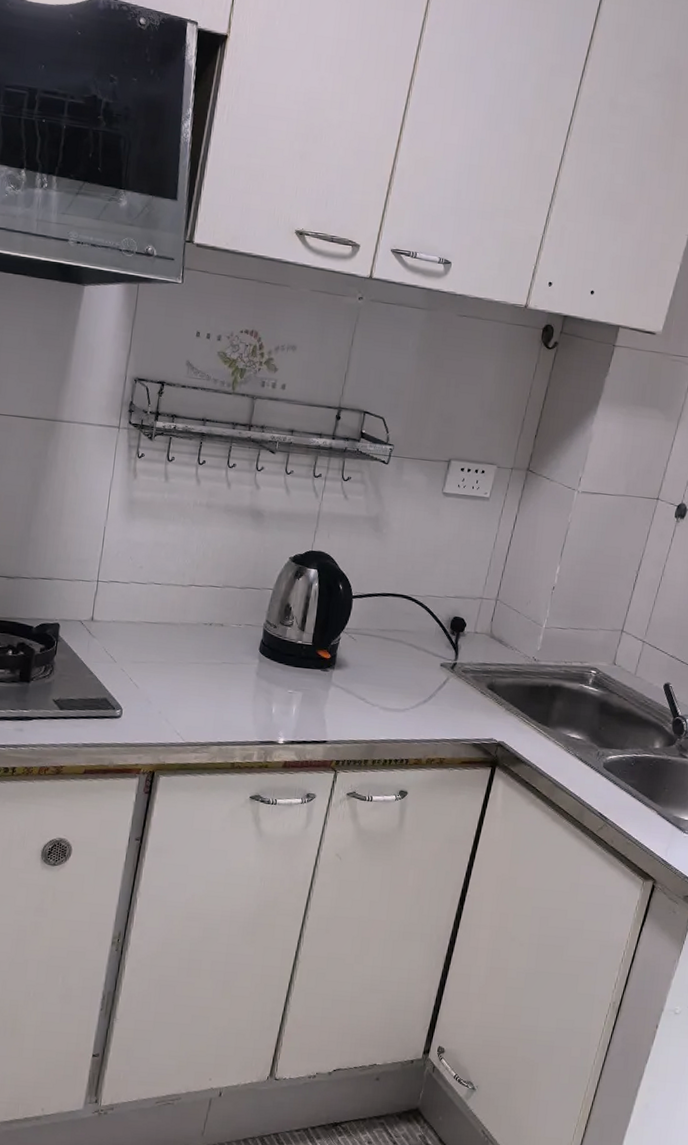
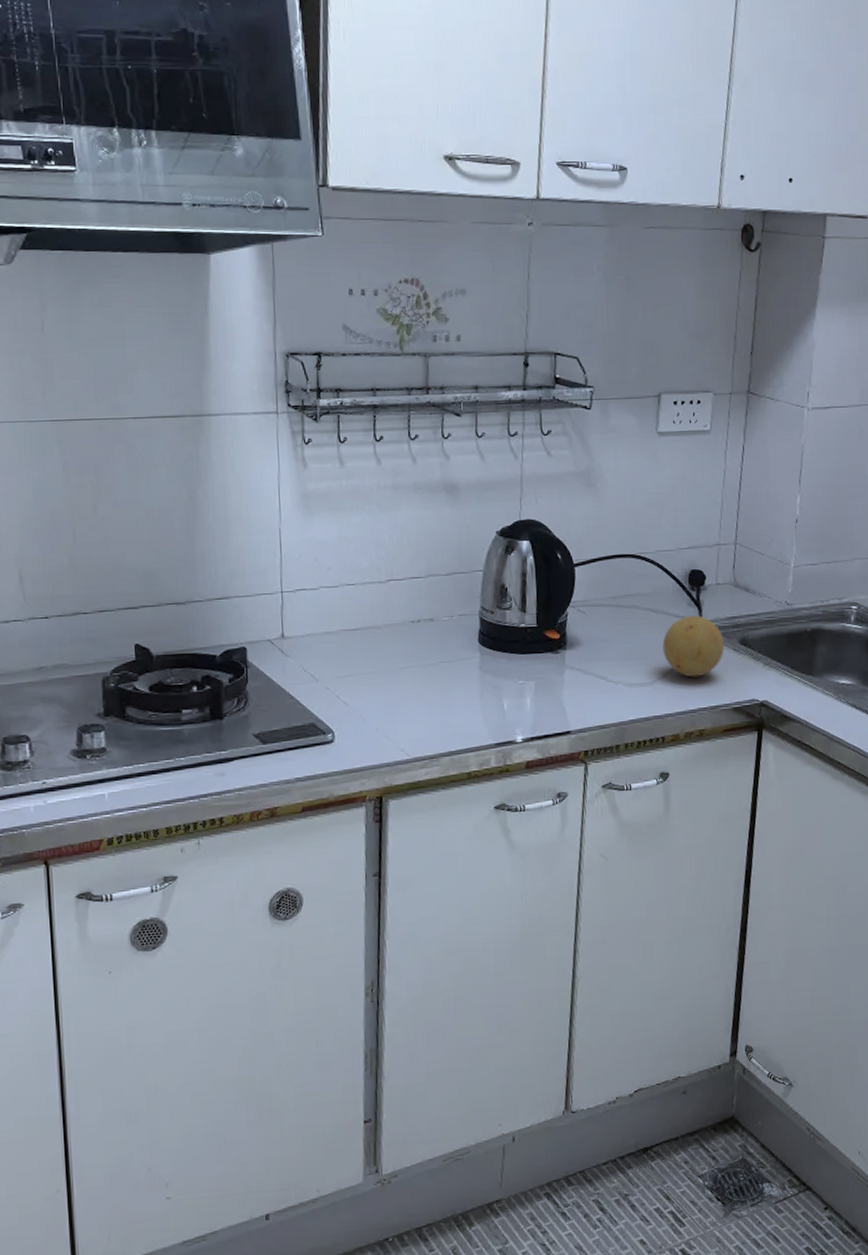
fruit: none [418,656,474,712] -> present [662,615,725,677]

